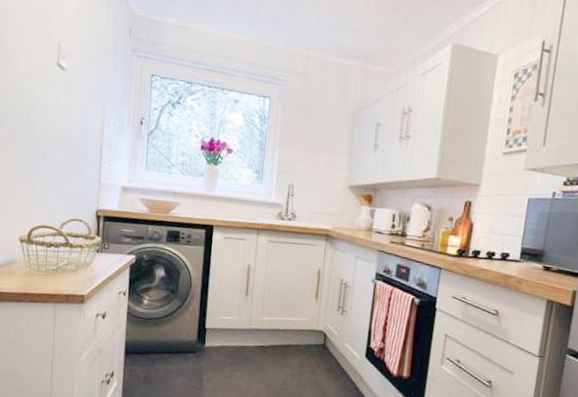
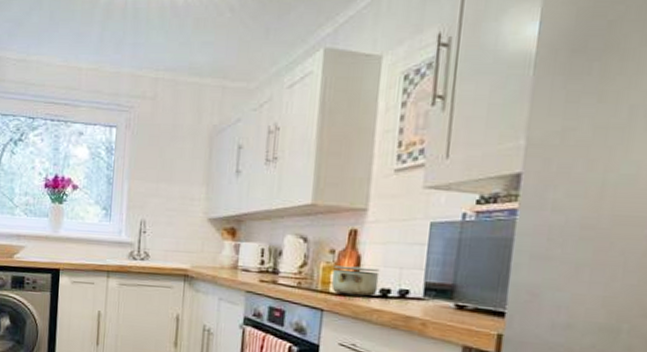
saucepan: none [449,231,488,259] -> present [331,265,380,297]

